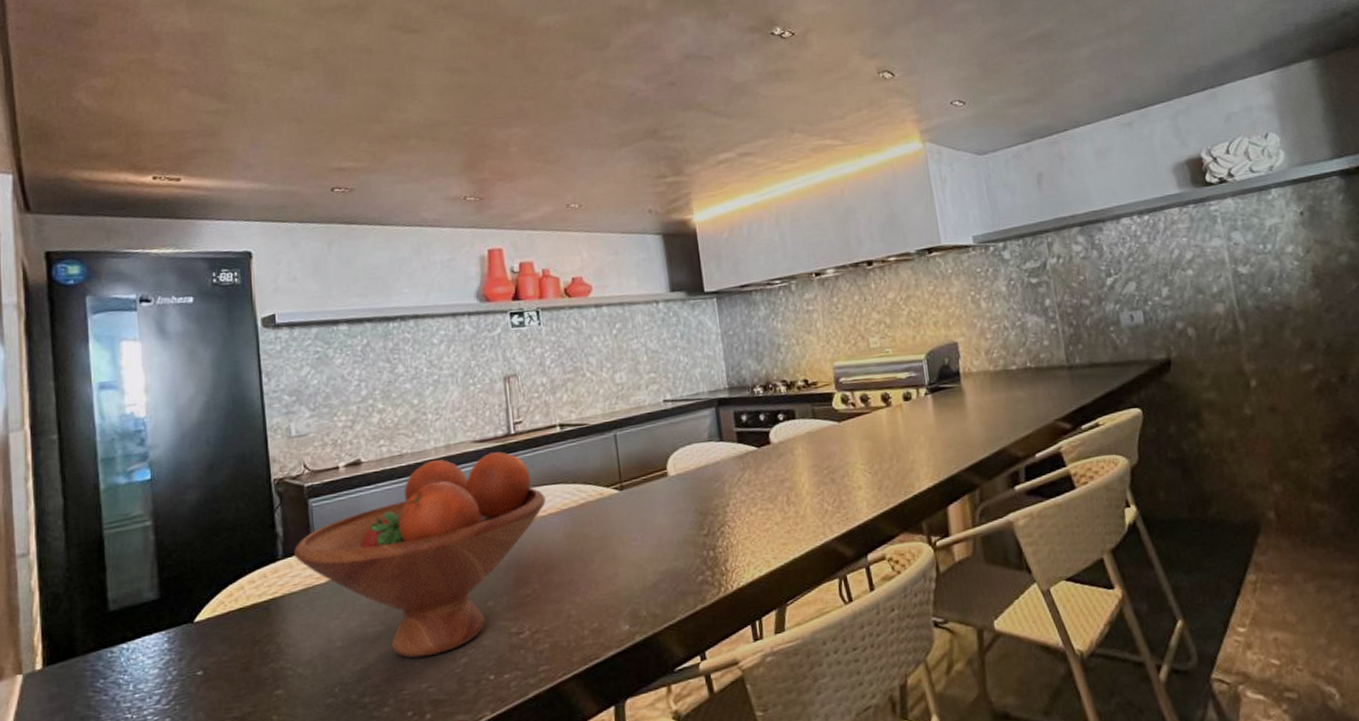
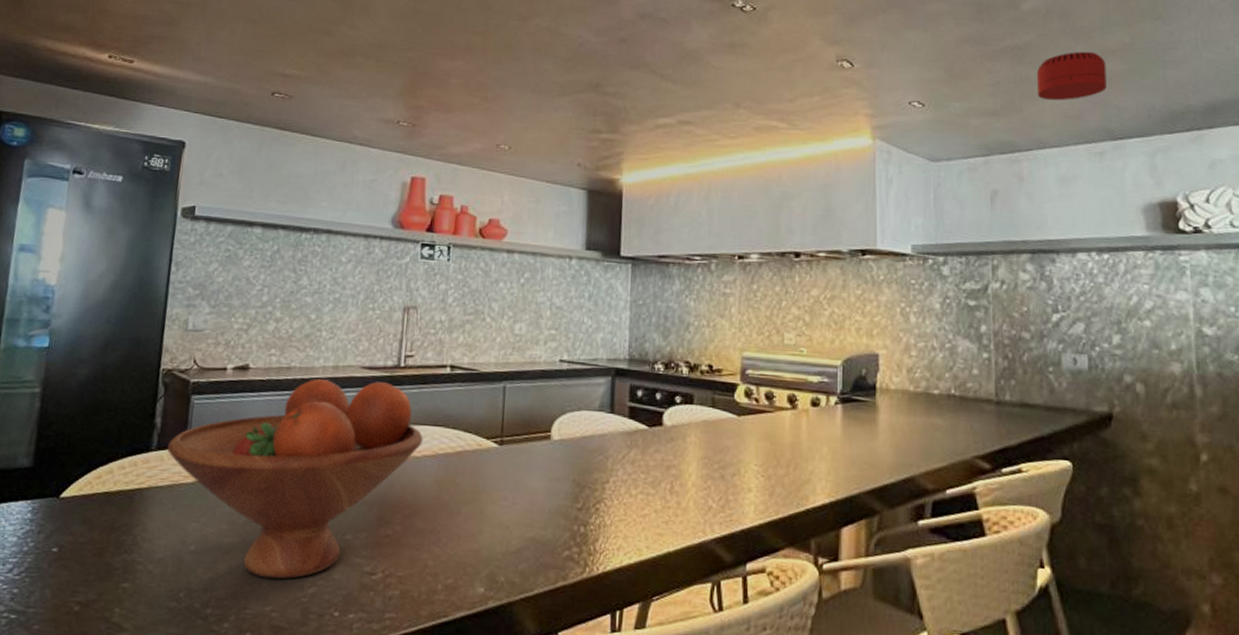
smoke detector: none [1062,29,1127,81] -> present [1036,51,1107,101]

